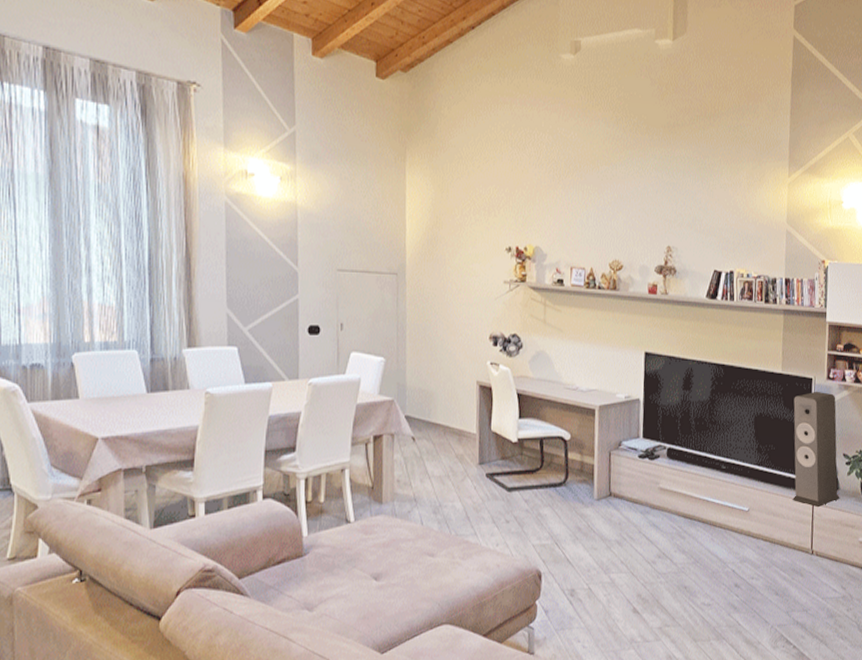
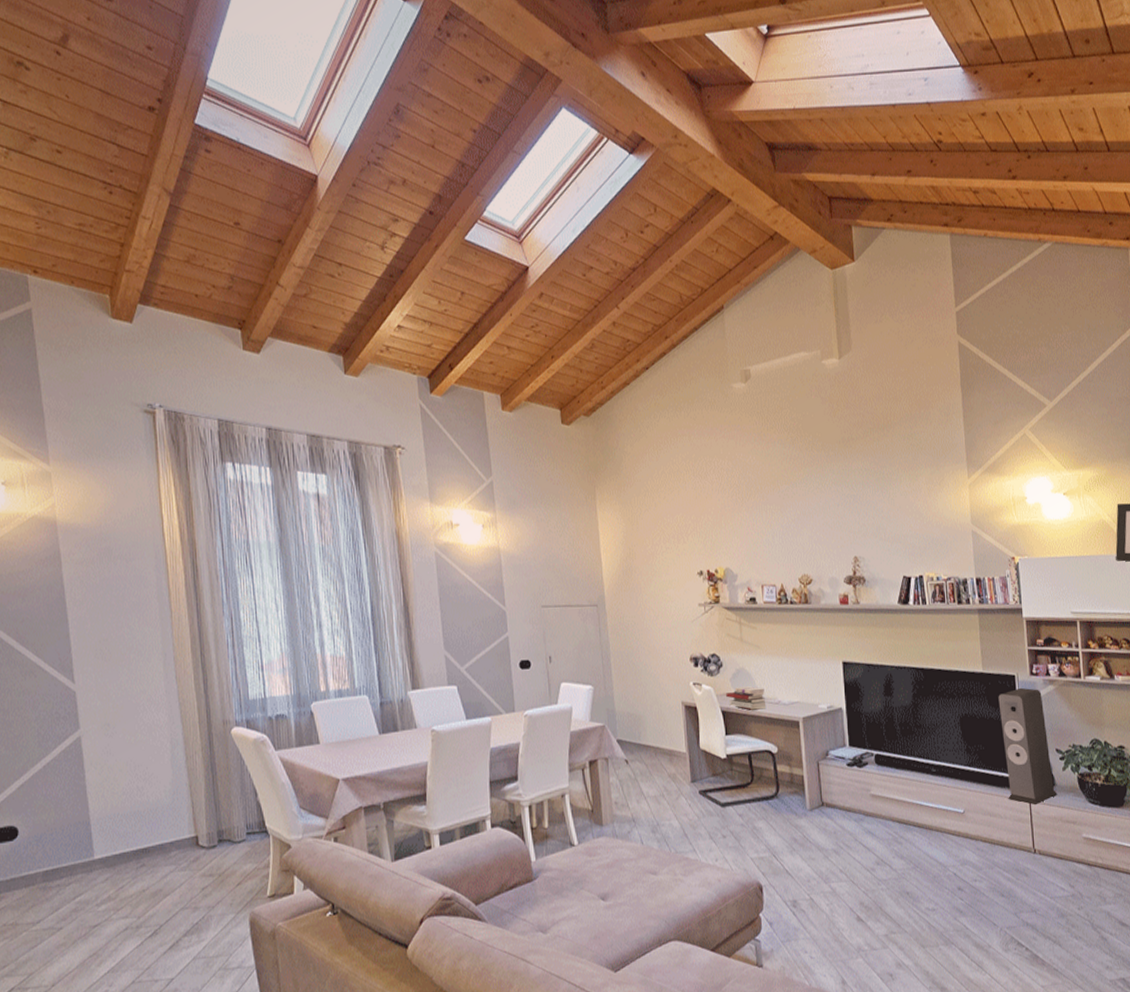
books: none [523,370,564,395] -> present [726,686,767,710]

